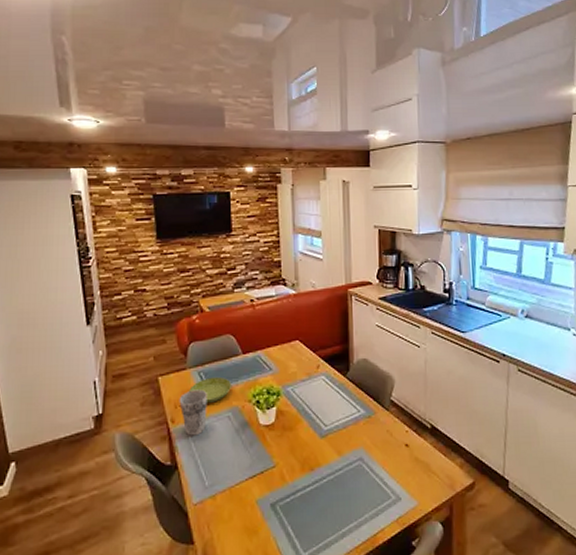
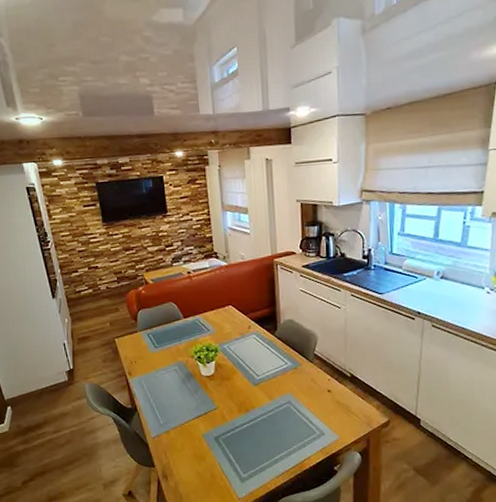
cup: present [179,389,207,436] -> none [133,348,158,385]
saucer: present [189,376,231,403] -> none [141,337,176,359]

